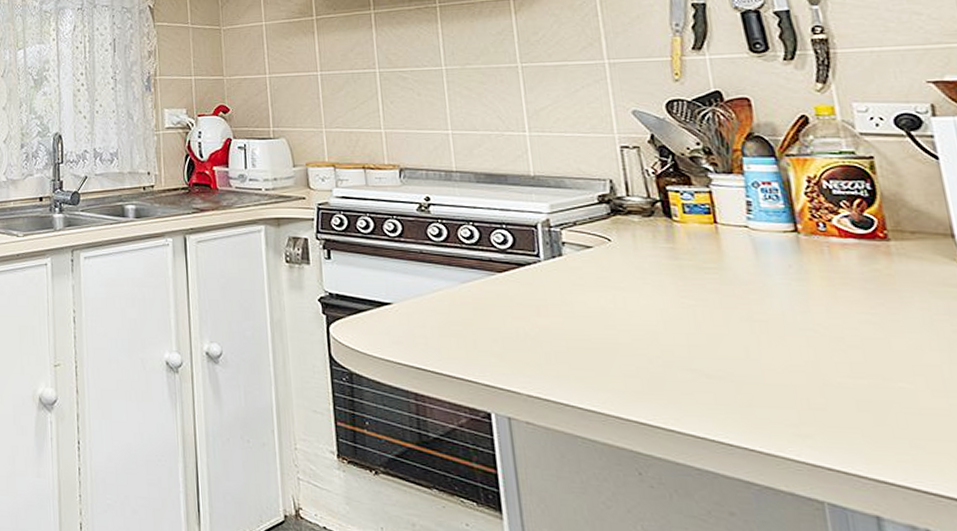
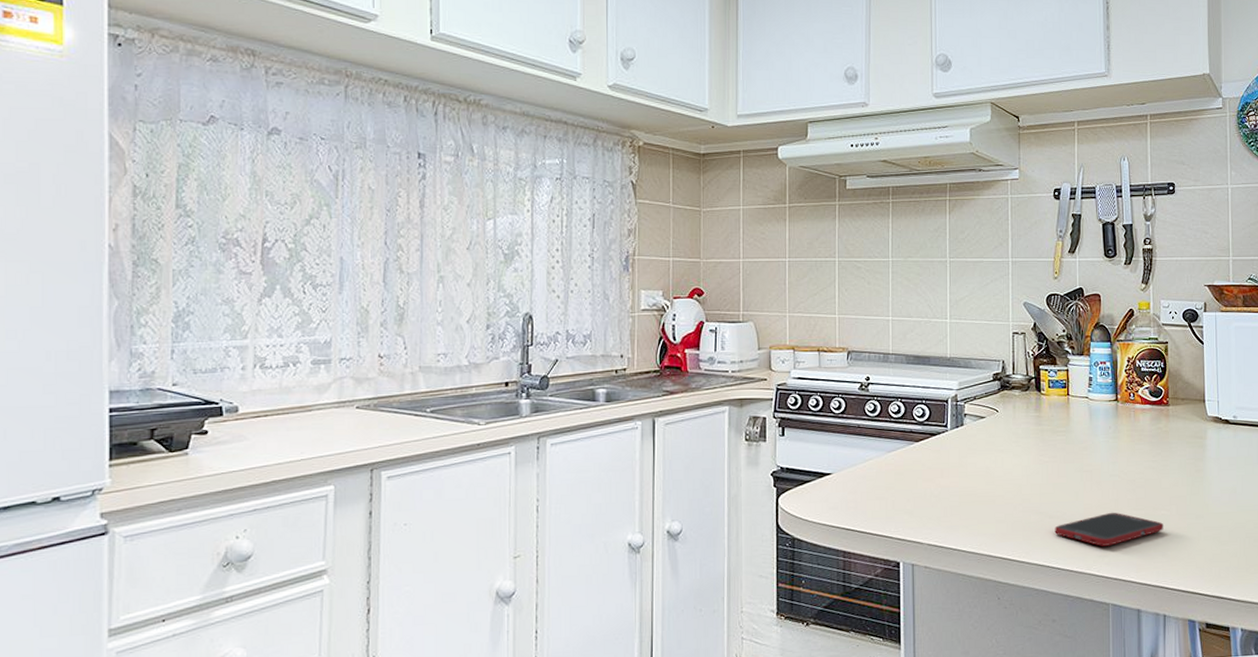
cell phone: none [716,377,907,423] -> present [1054,512,1164,546]

